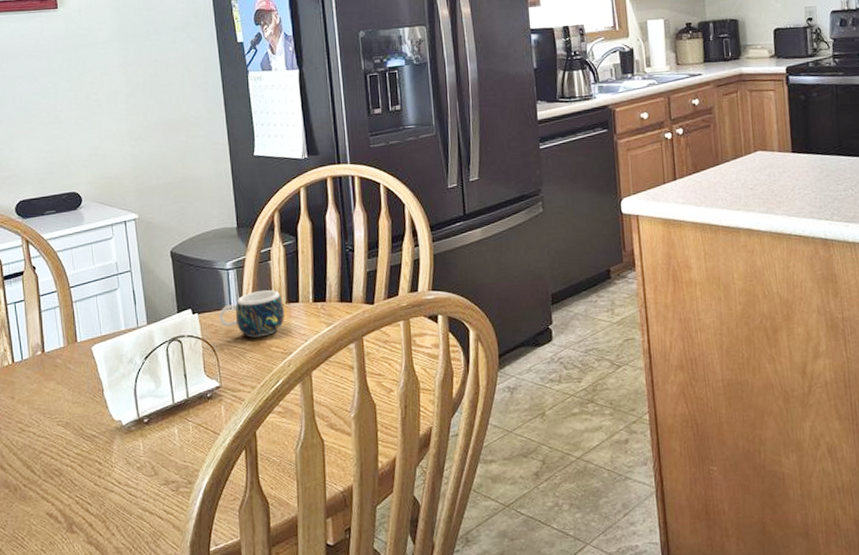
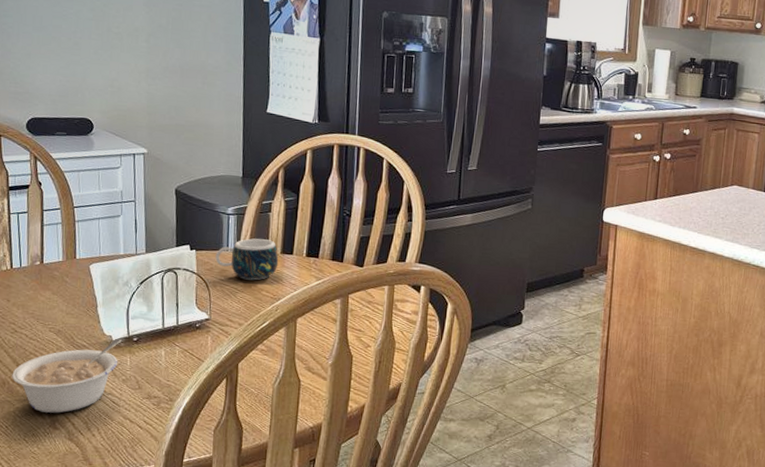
legume: none [23,422,132,516] -> present [12,338,122,413]

